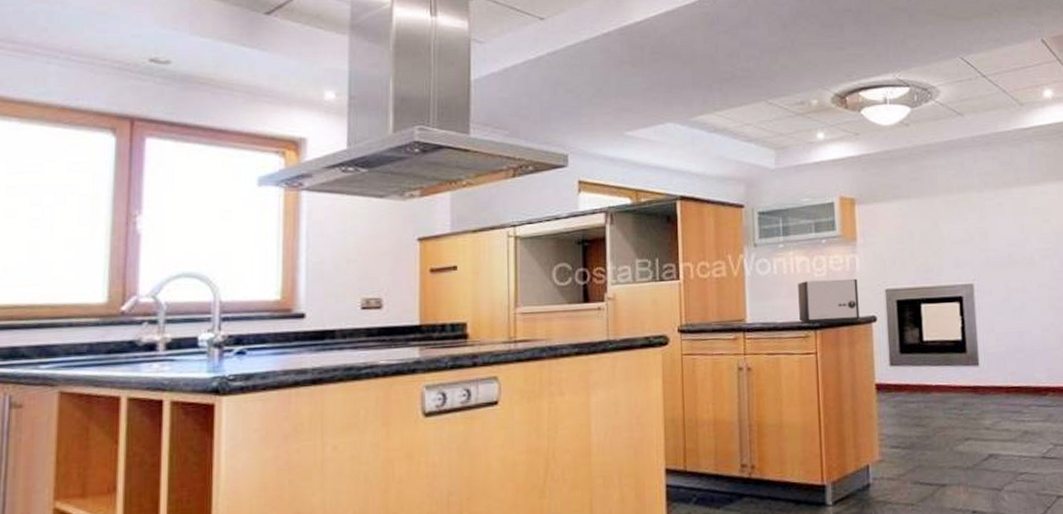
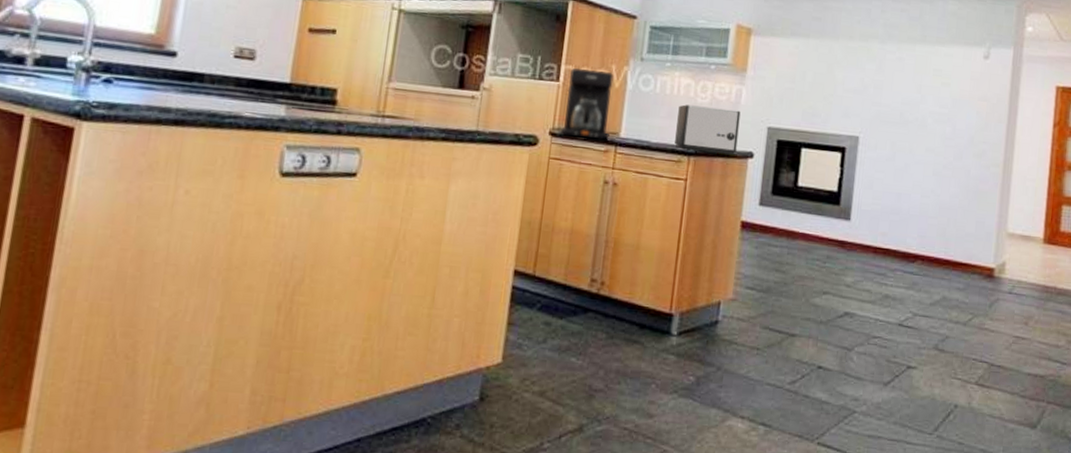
coffee maker: none [689,262,735,331] -> present [561,68,614,140]

